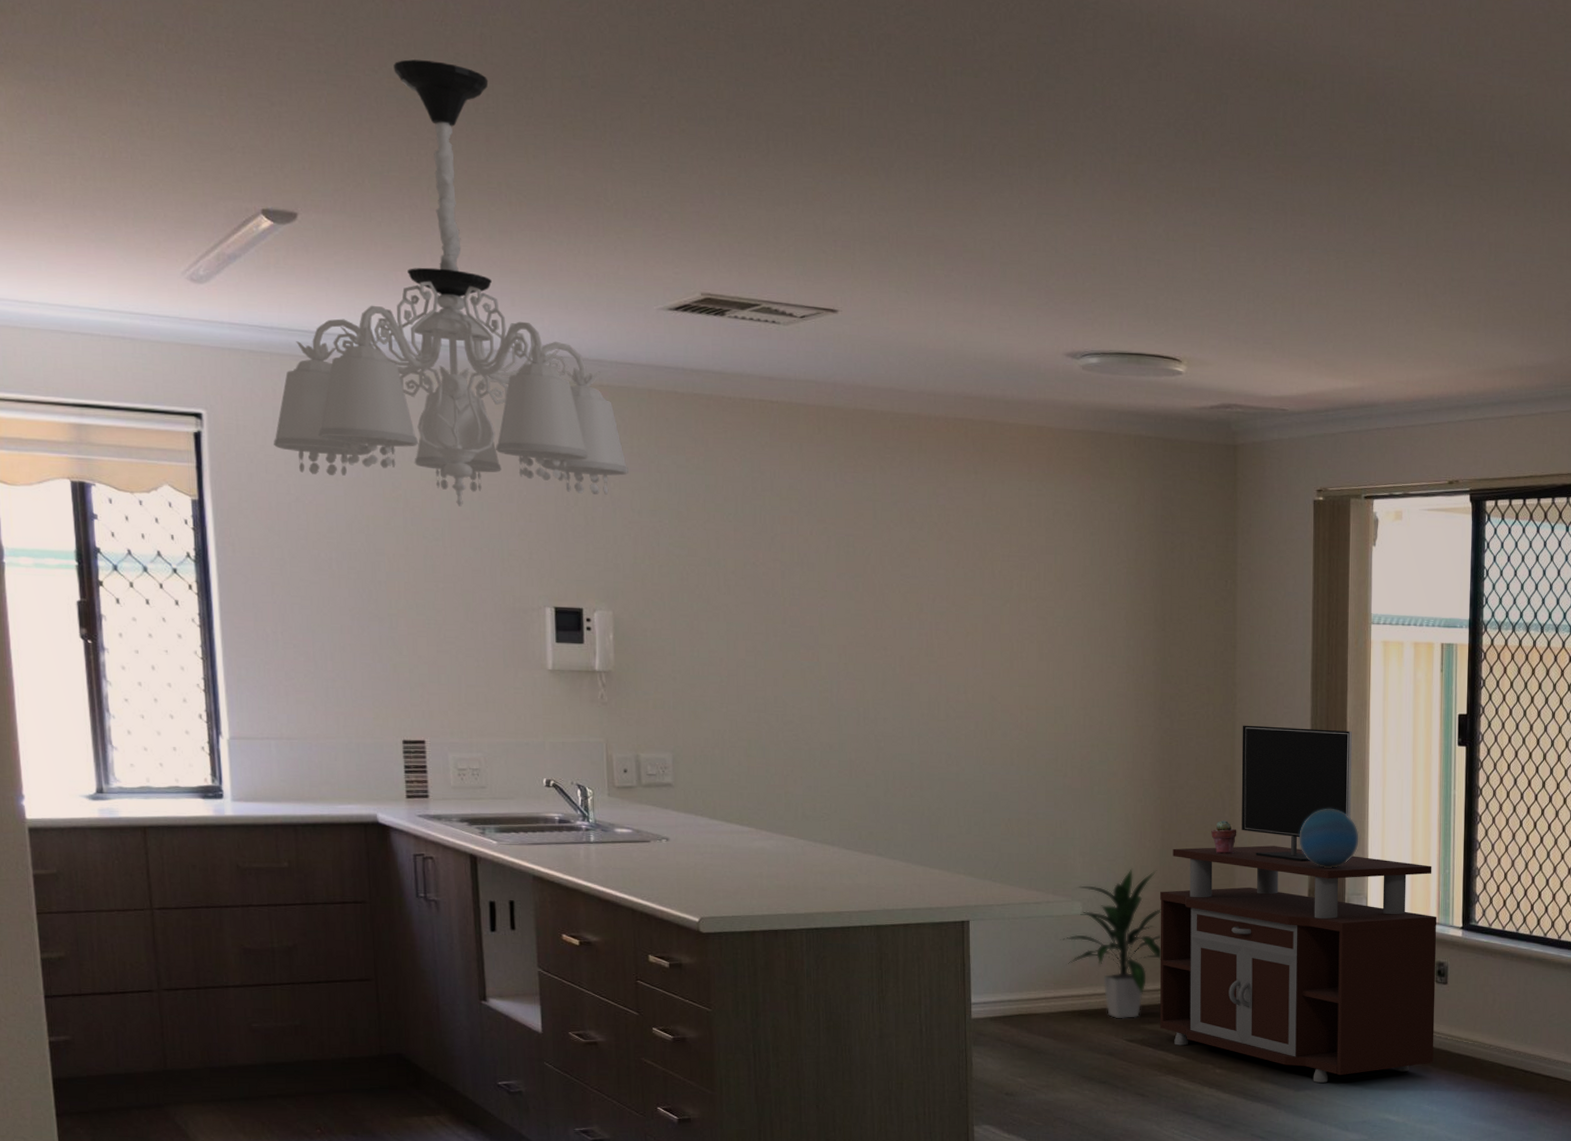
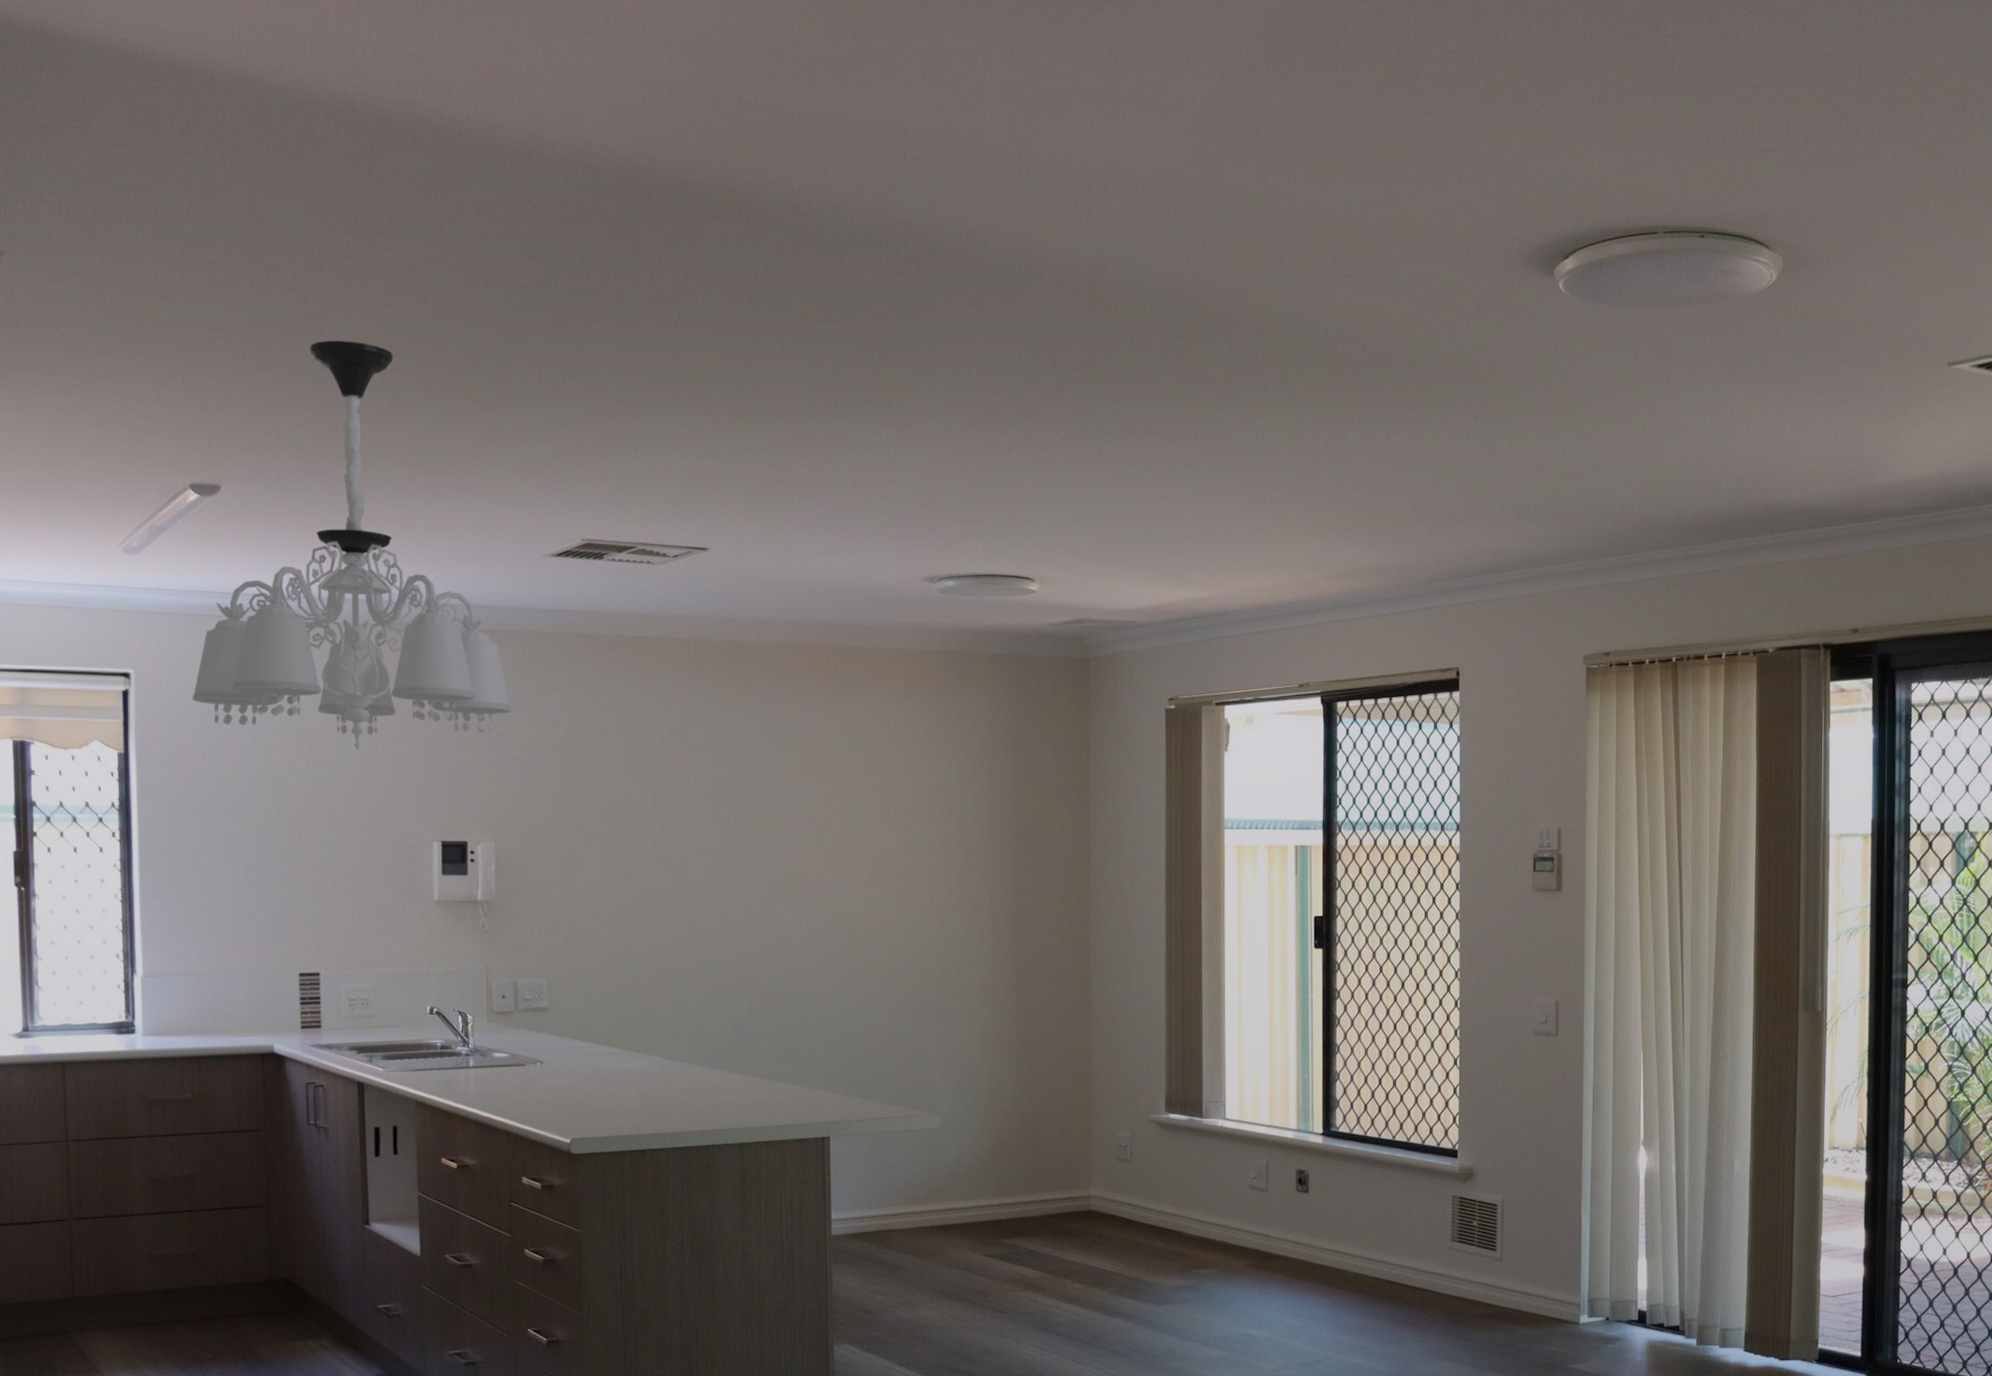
indoor plant: present [1060,868,1161,1019] -> none [919,1081,1018,1234]
tv stand: present [1159,725,1437,1083] -> none [1017,934,1297,1297]
potted succulent: present [1211,820,1237,854] -> none [1067,1029,1093,1064]
decorative orb: present [1299,809,1359,868] -> none [1155,1016,1216,1075]

